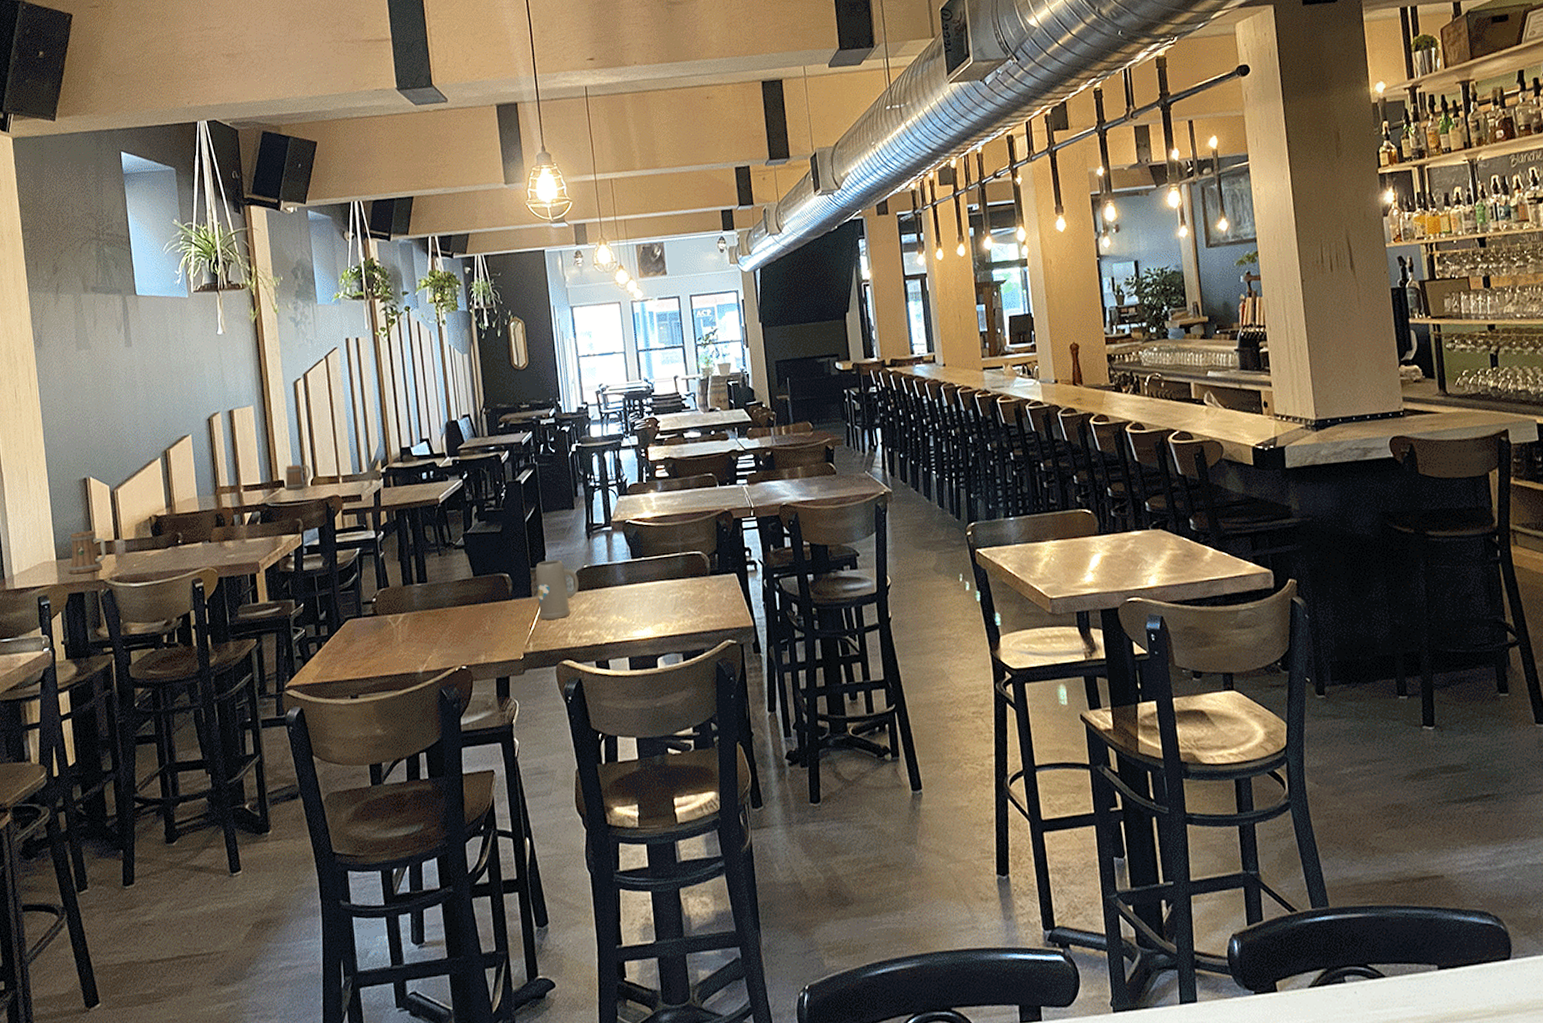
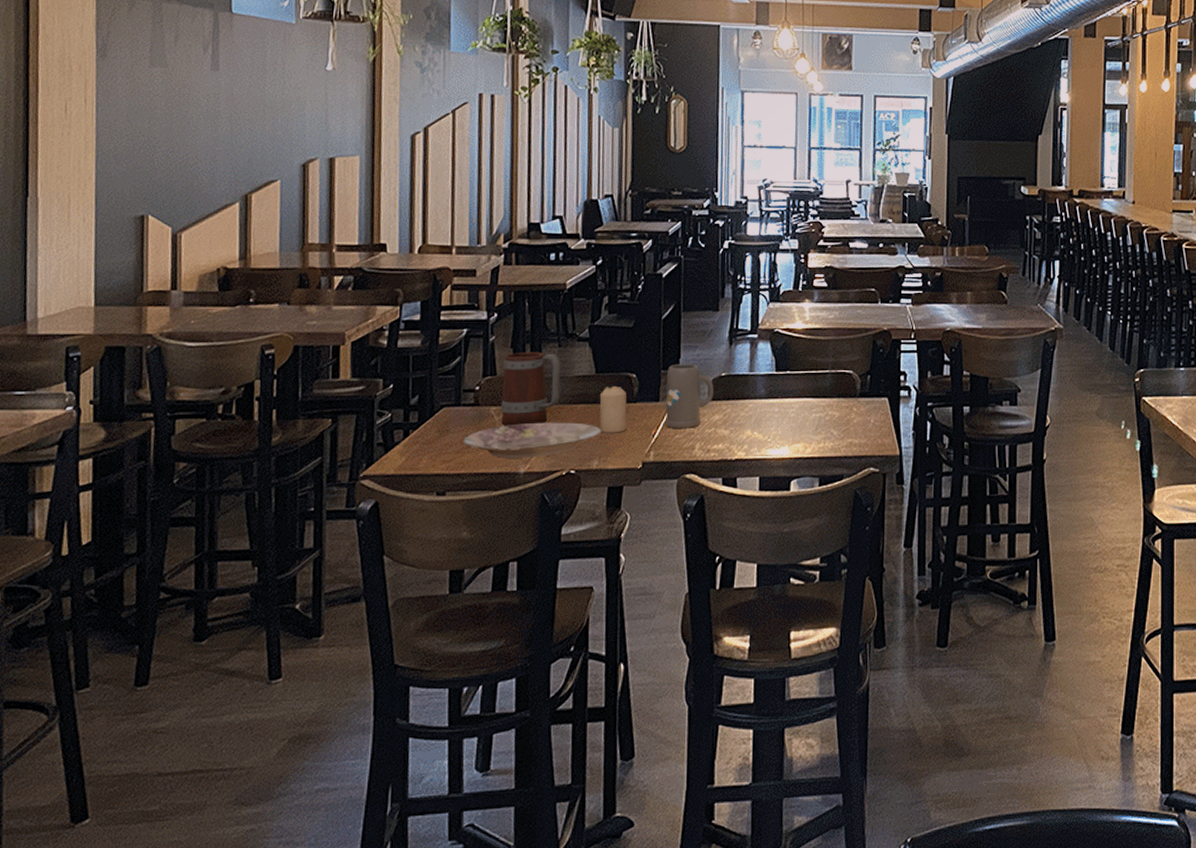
beer mug: present [68,530,106,575] -> none [108,276,160,325]
beer mug: present [285,464,311,491] -> none [387,228,420,257]
plate: none [366,622,485,661] -> present [462,422,602,458]
beer mug: none [393,562,446,632] -> present [500,351,561,426]
candle: none [479,586,506,630] -> present [599,385,627,433]

